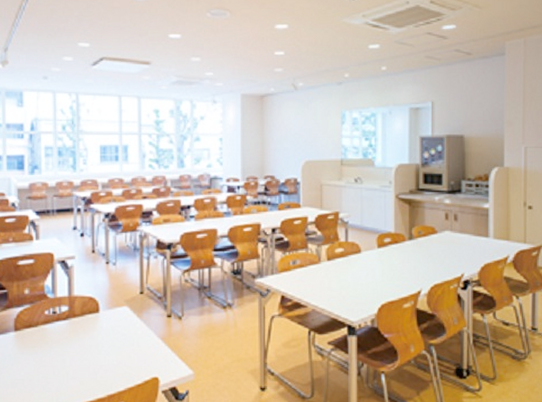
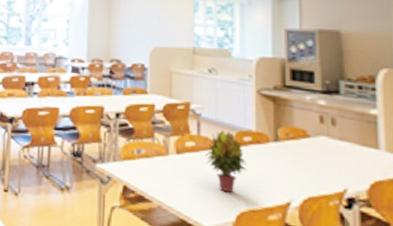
potted plant: none [352,235,387,289] -> present [205,130,248,193]

